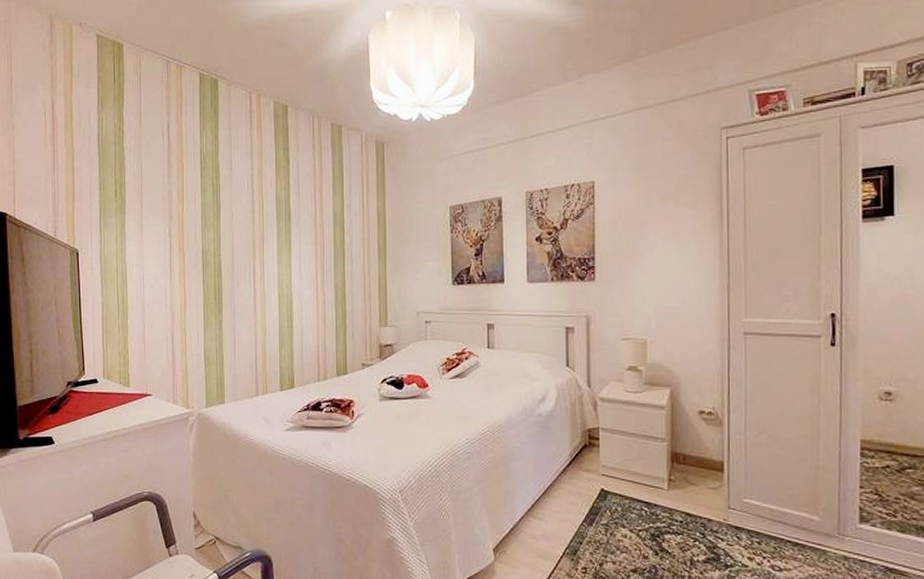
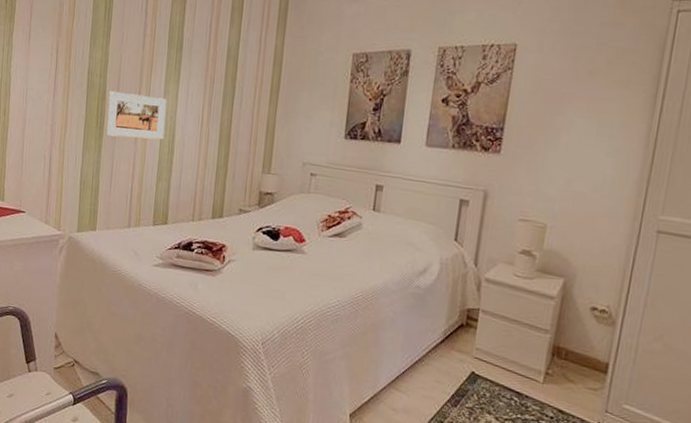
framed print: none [224,267,282,310] -> present [106,90,167,140]

